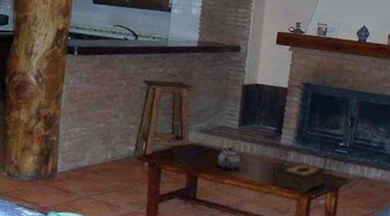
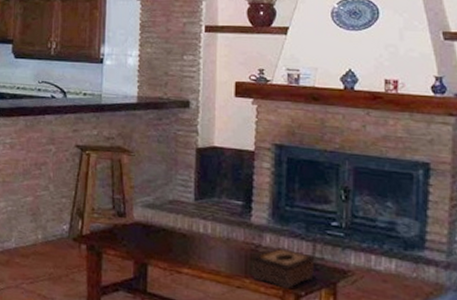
teapot: present [217,147,241,171] -> none [171,226,201,257]

